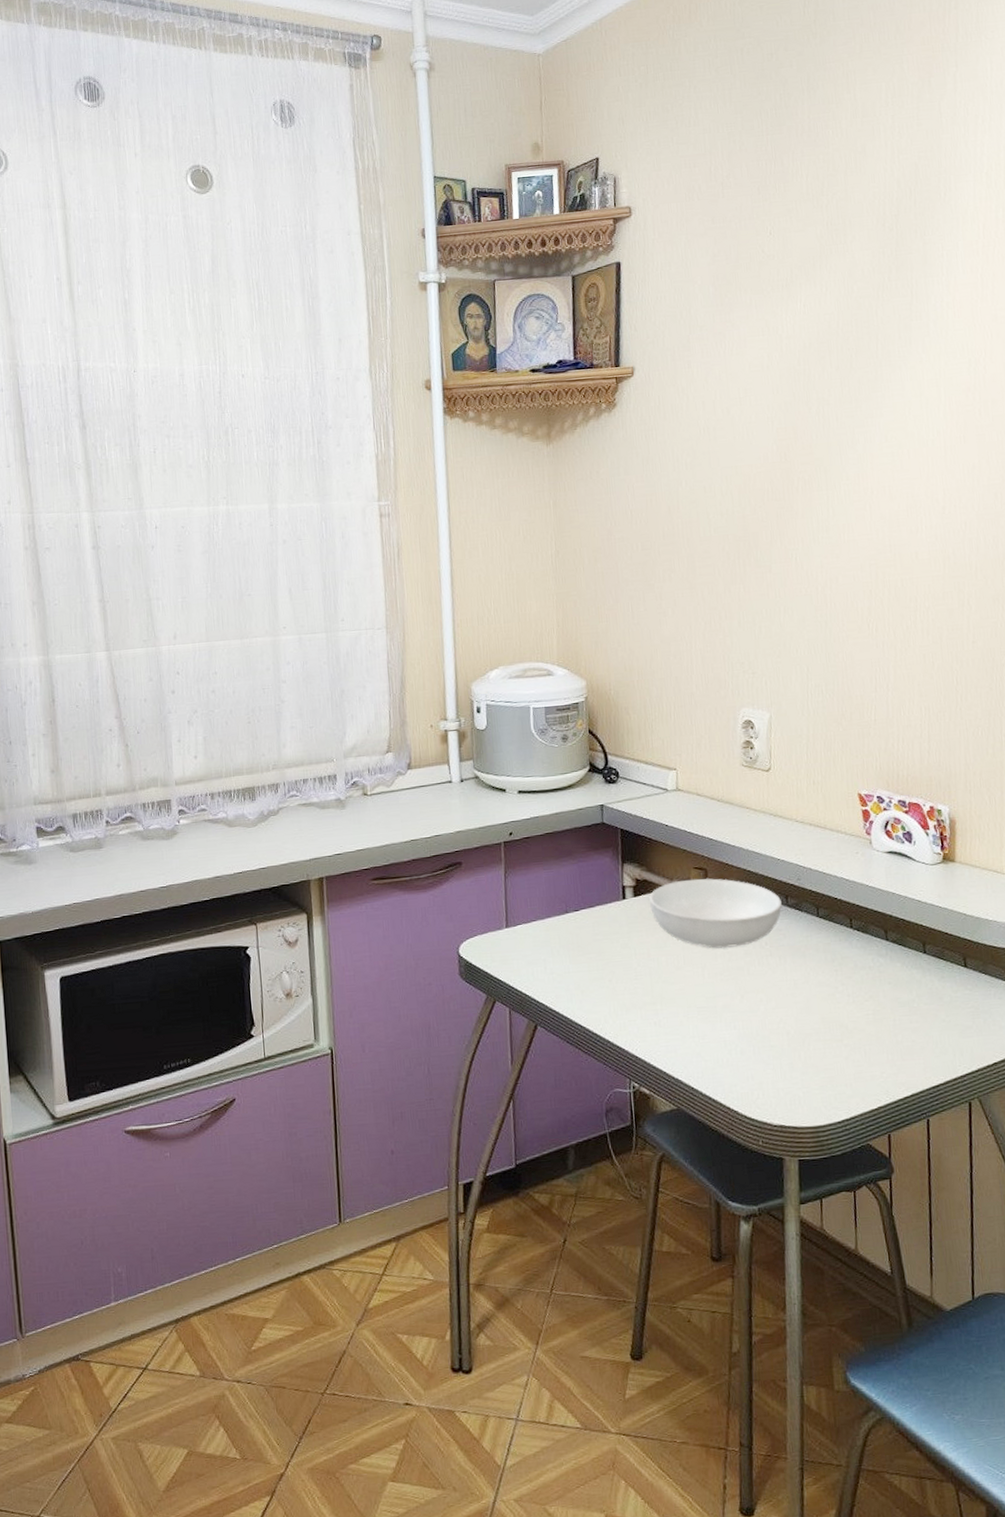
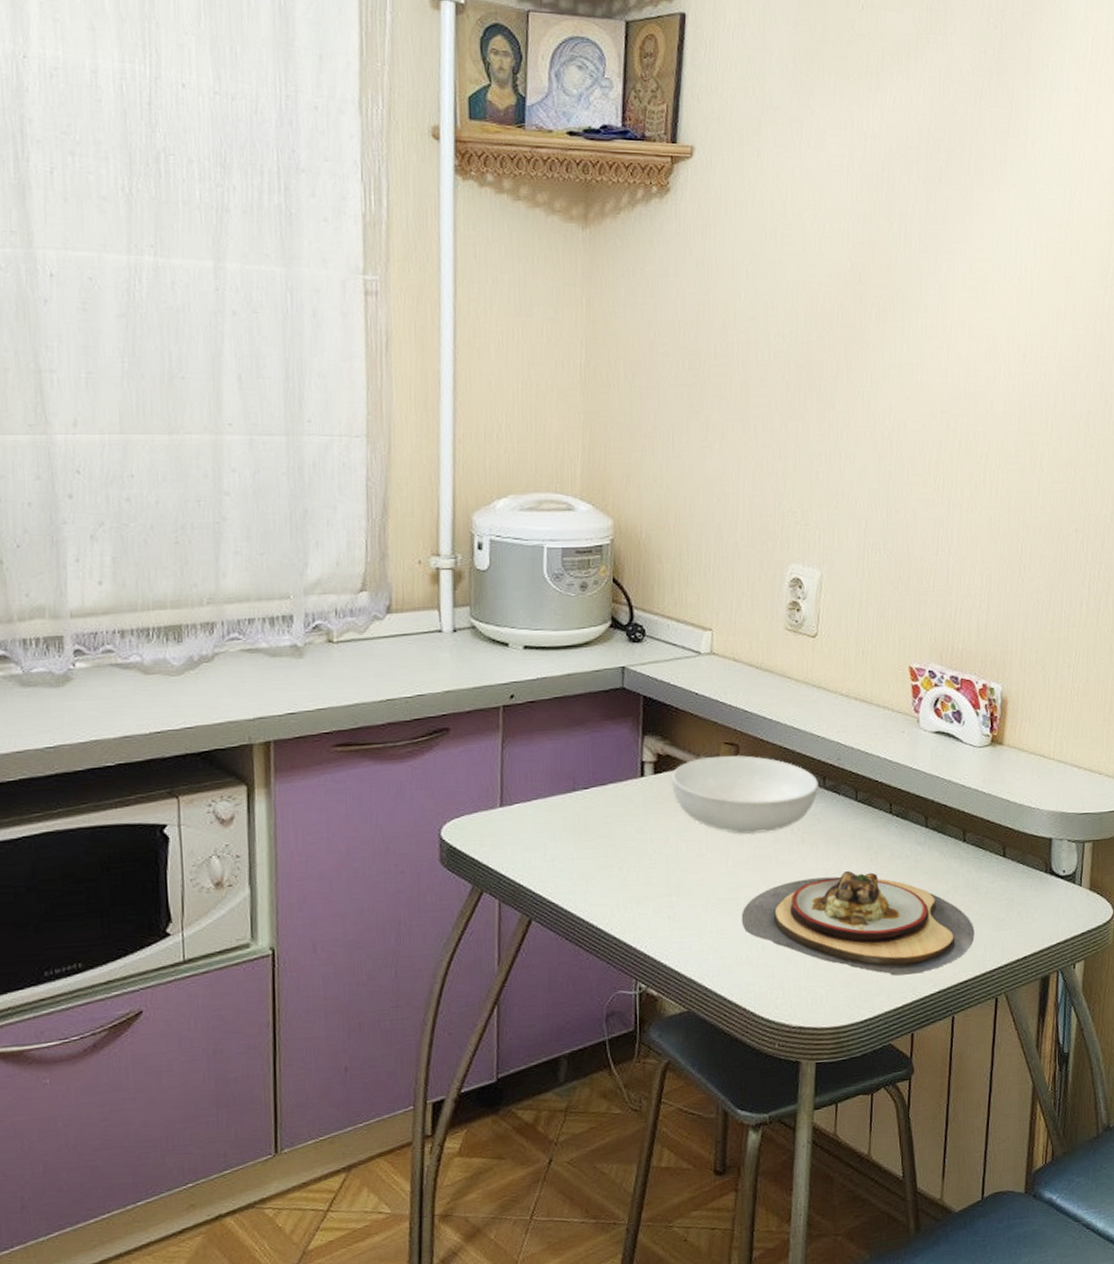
plate: none [719,981,943,1080] -> present [741,870,975,976]

